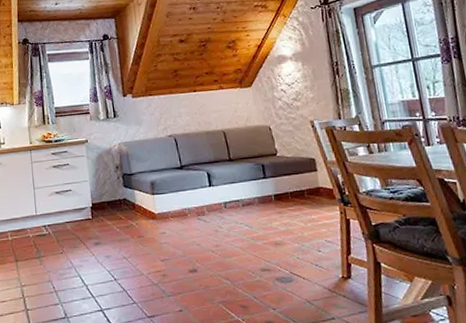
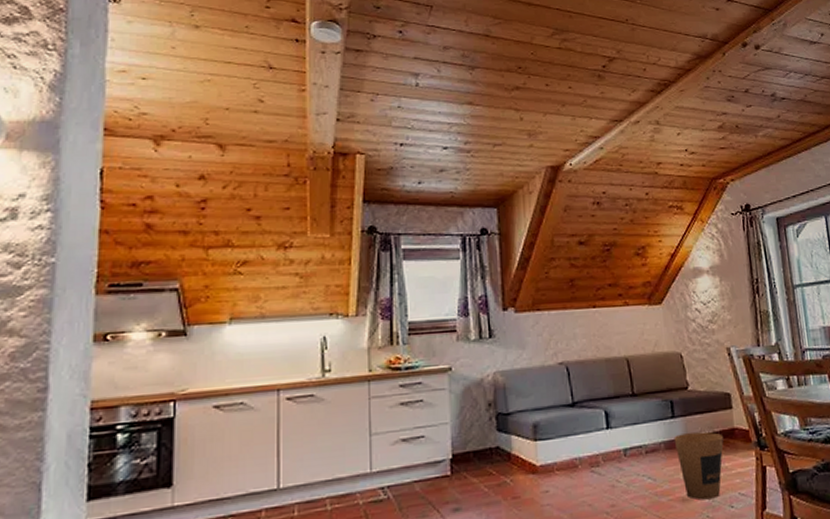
trash can: none [266,190,310,245] -> present [673,432,724,500]

